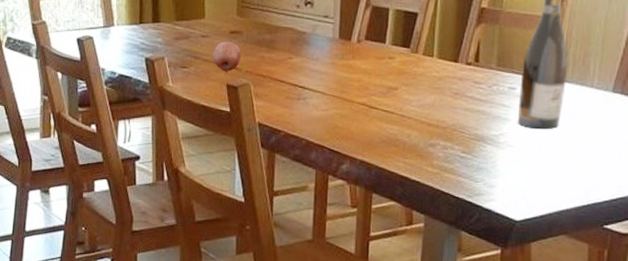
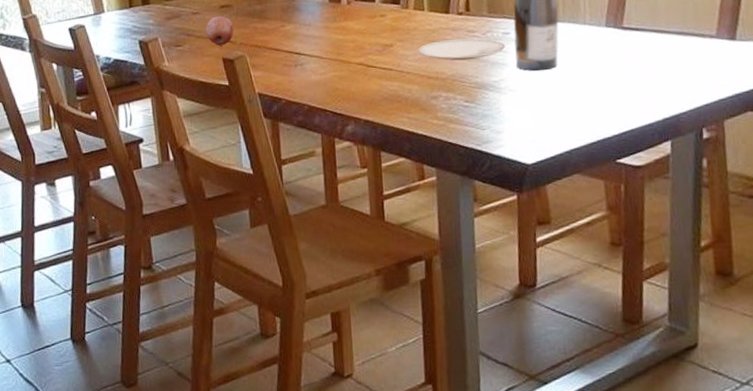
plate: none [422,89,510,111] -> present [418,38,506,61]

